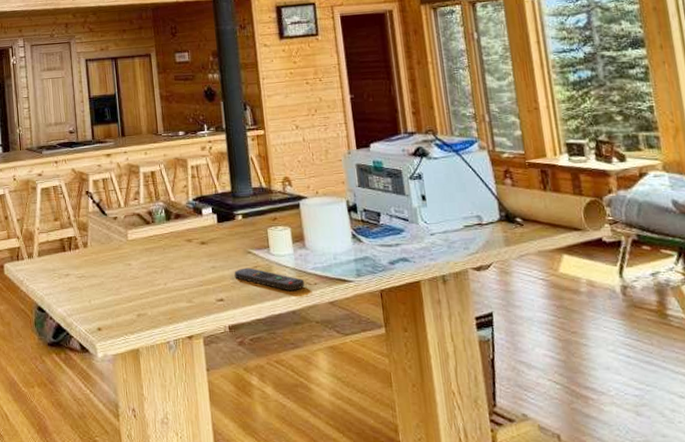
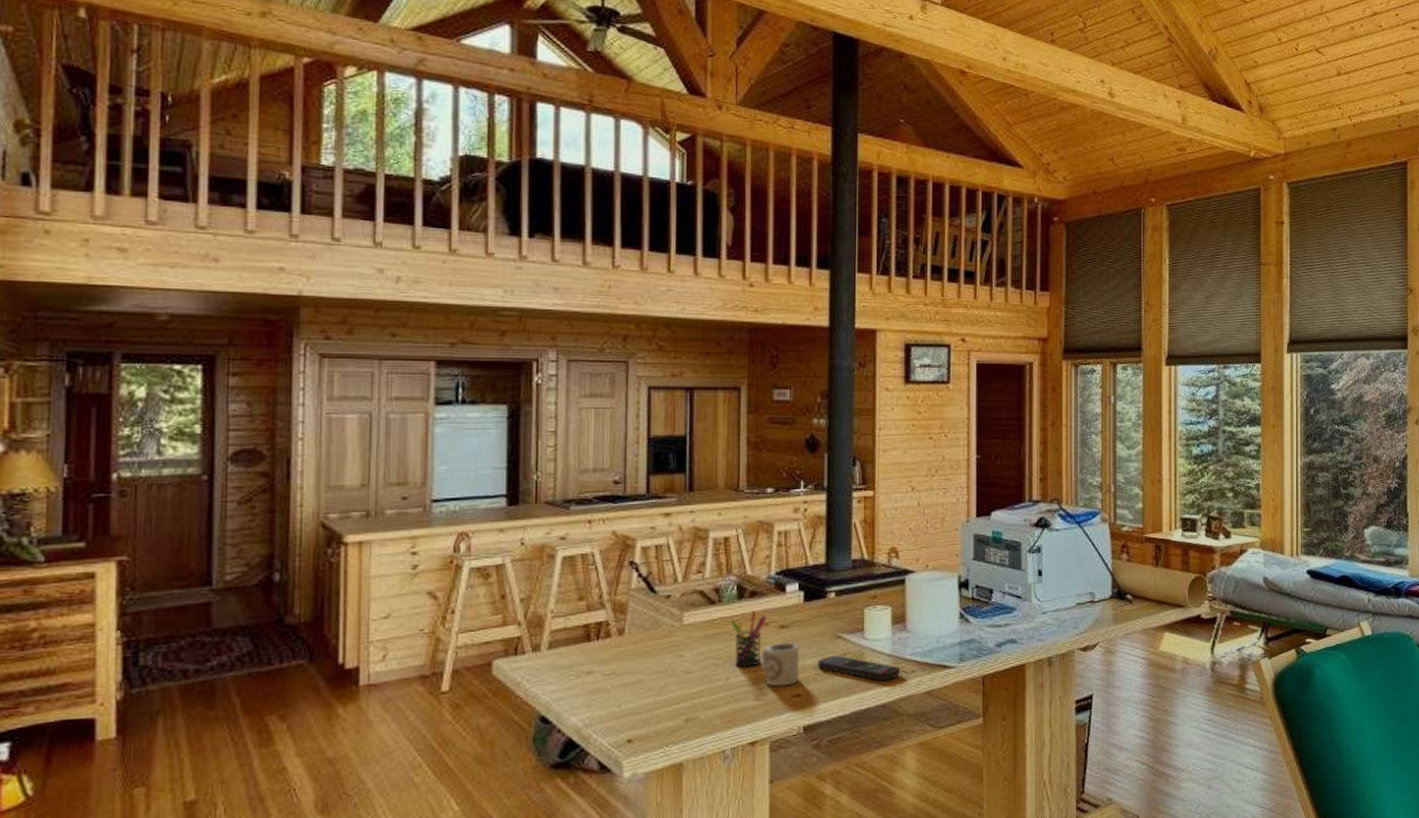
pen holder: none [163,229,190,275] -> present [731,610,767,668]
cup: none [188,255,220,292] -> present [760,641,799,687]

